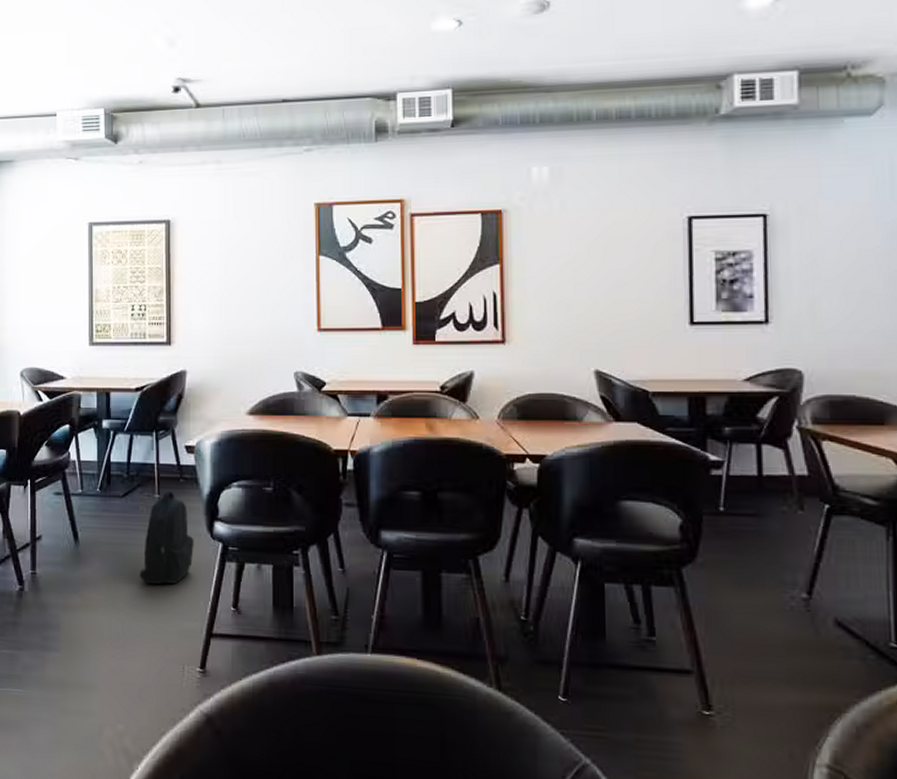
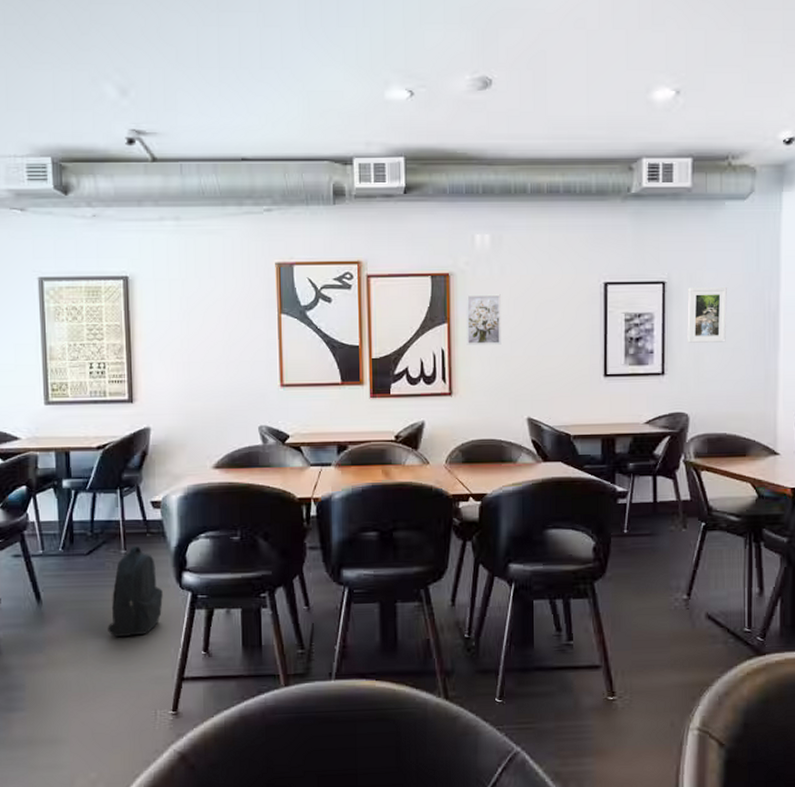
wall art: none [521,232,563,288] -> present [466,294,501,345]
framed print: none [797,219,852,286] -> present [687,287,727,343]

